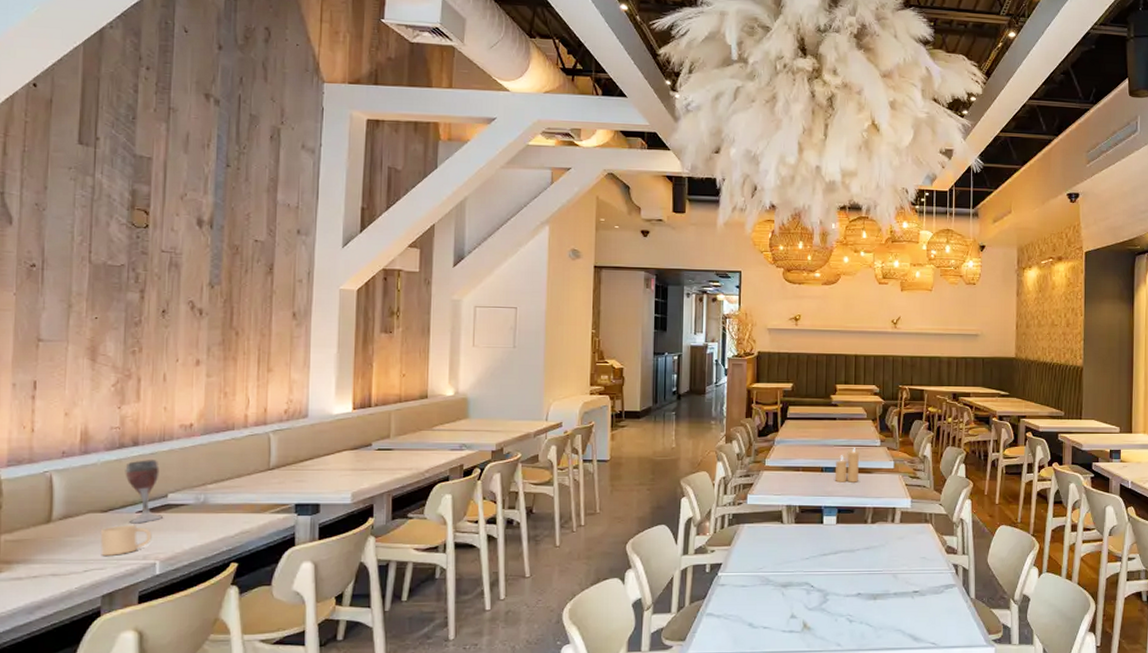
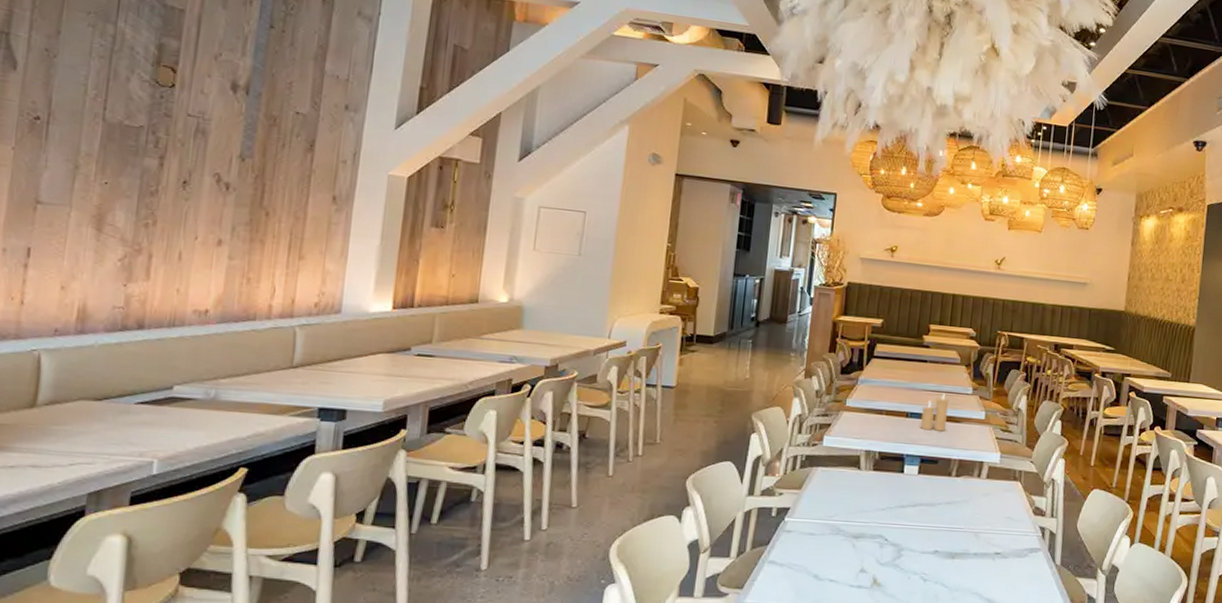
mug: present [100,525,152,556] -> none [90,416,152,450]
cup: present [125,460,163,524] -> none [125,345,167,417]

